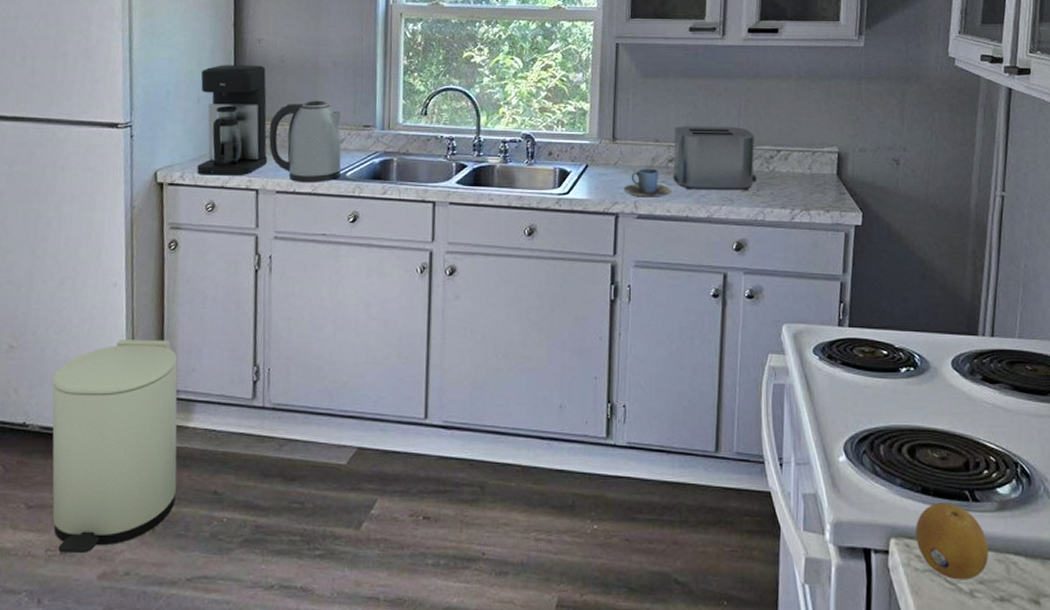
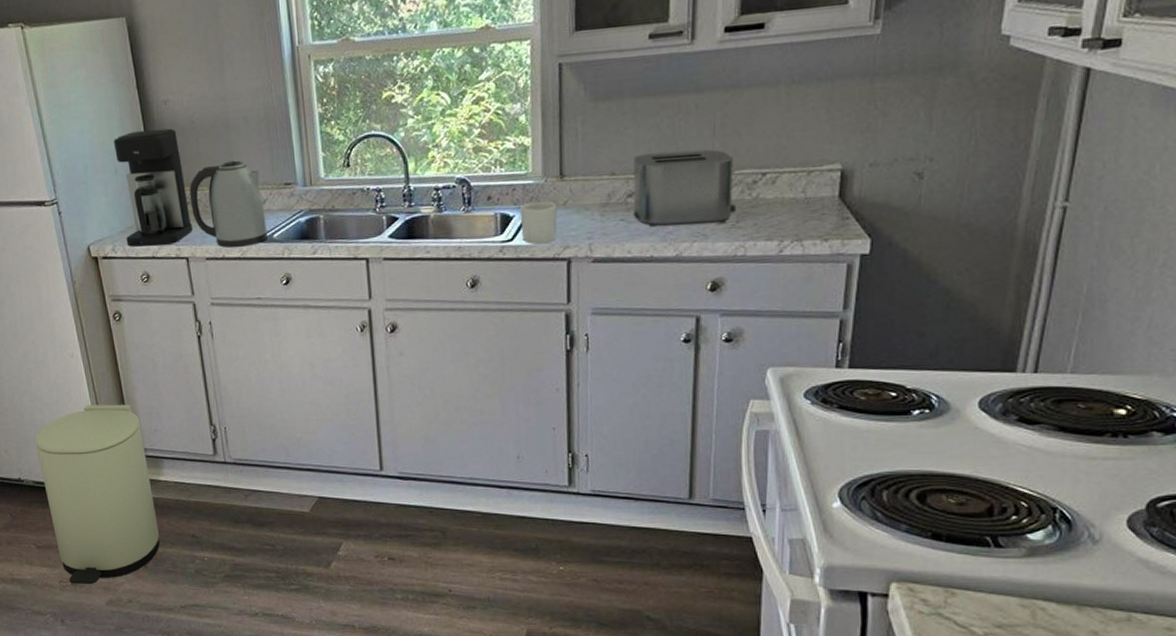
mug: none [576,160,609,200] -> present [519,201,558,246]
cup: present [623,168,672,197] -> none [575,205,632,239]
fruit: present [915,503,989,580] -> none [921,548,1012,624]

